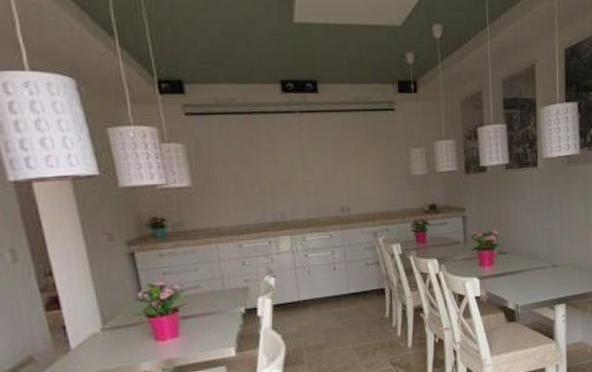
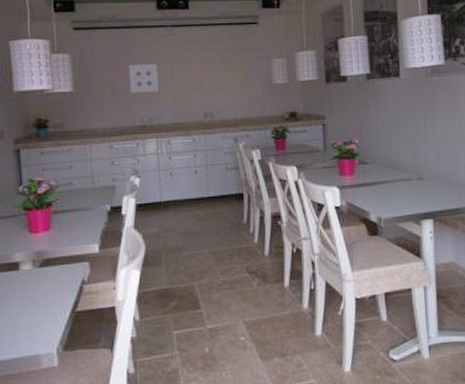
wall art: none [254,153,290,187] -> present [129,63,159,93]

